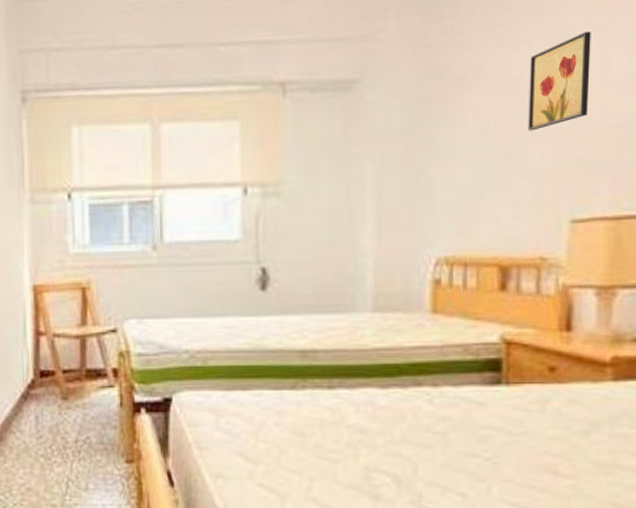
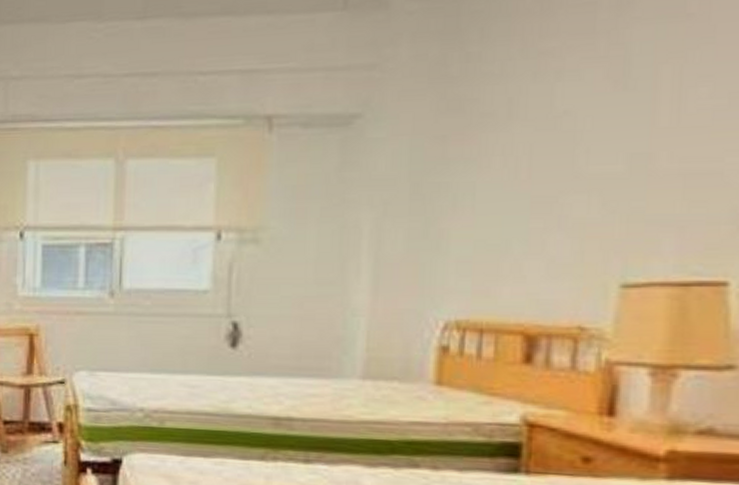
wall art: present [528,31,591,131] -> none [570,60,661,177]

